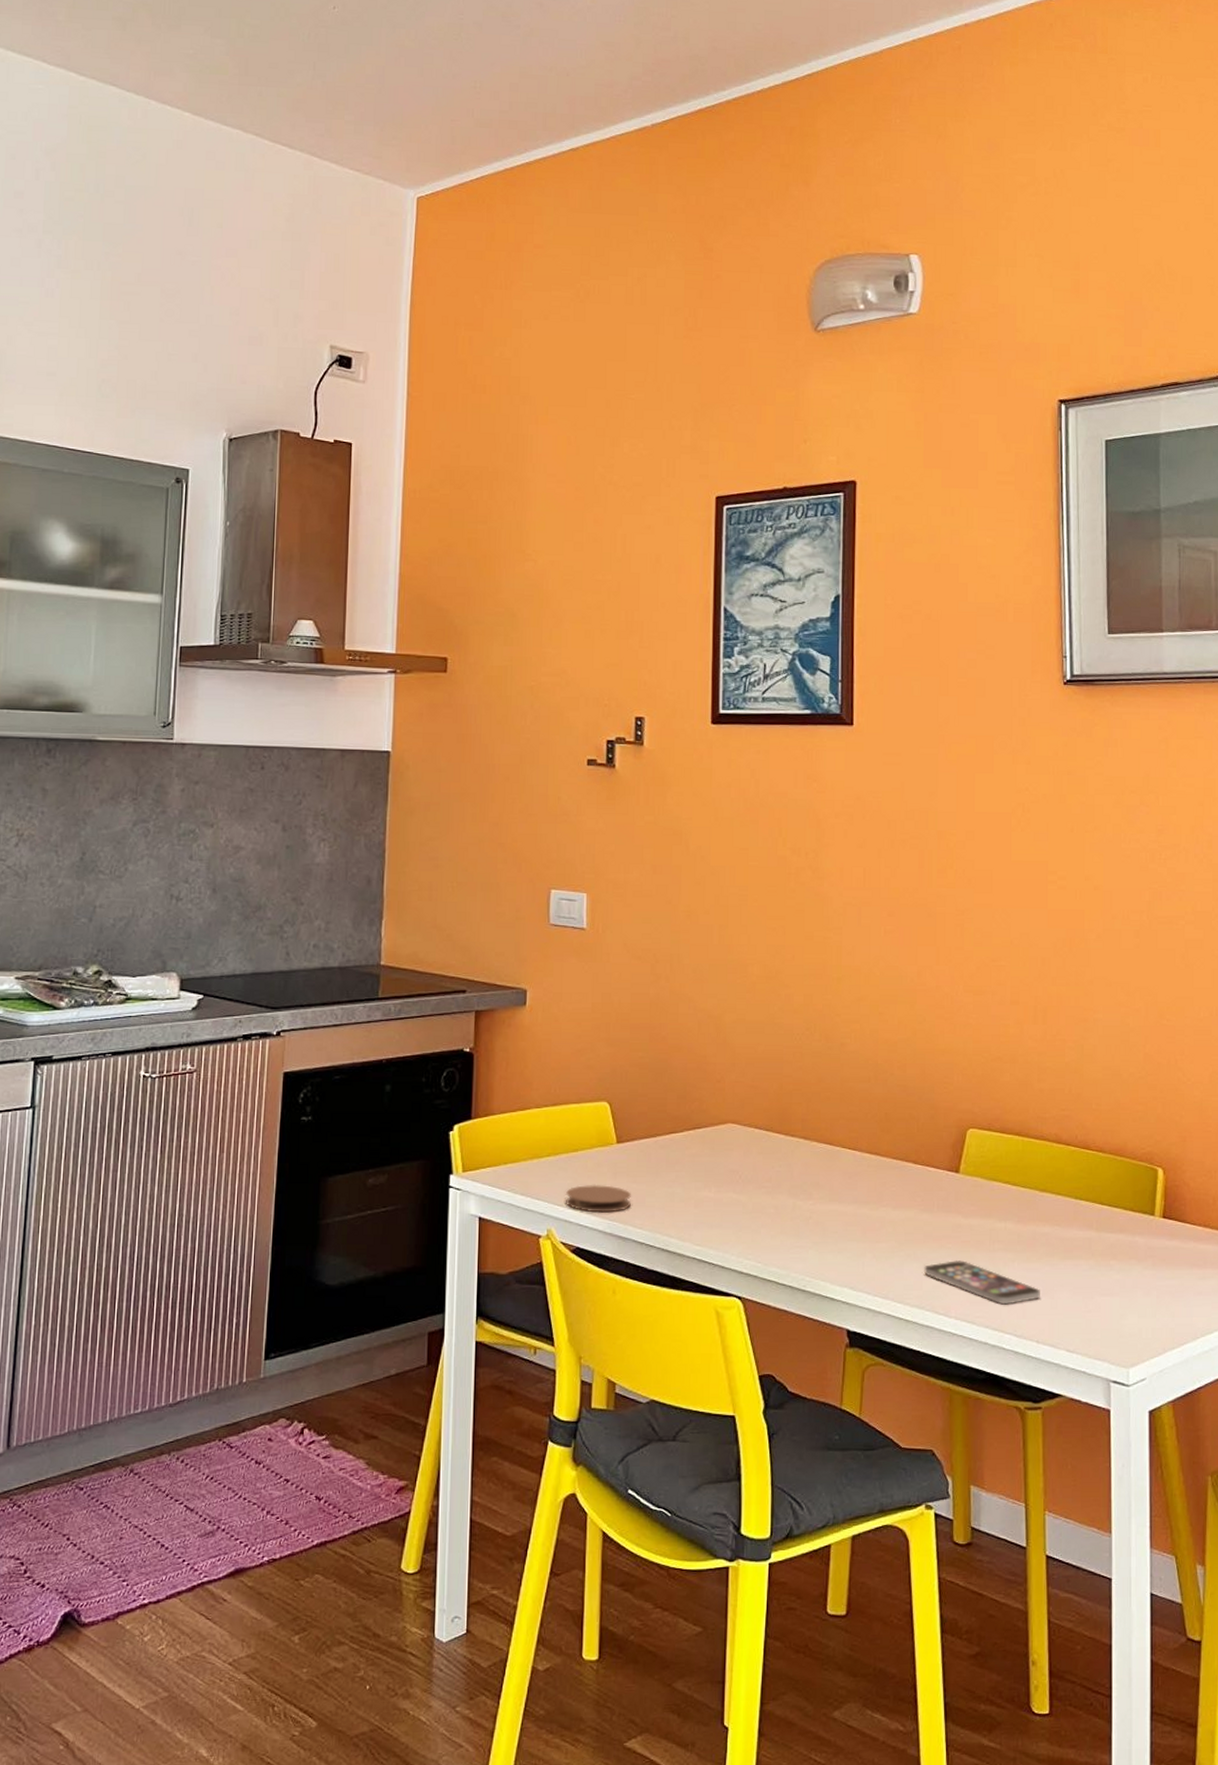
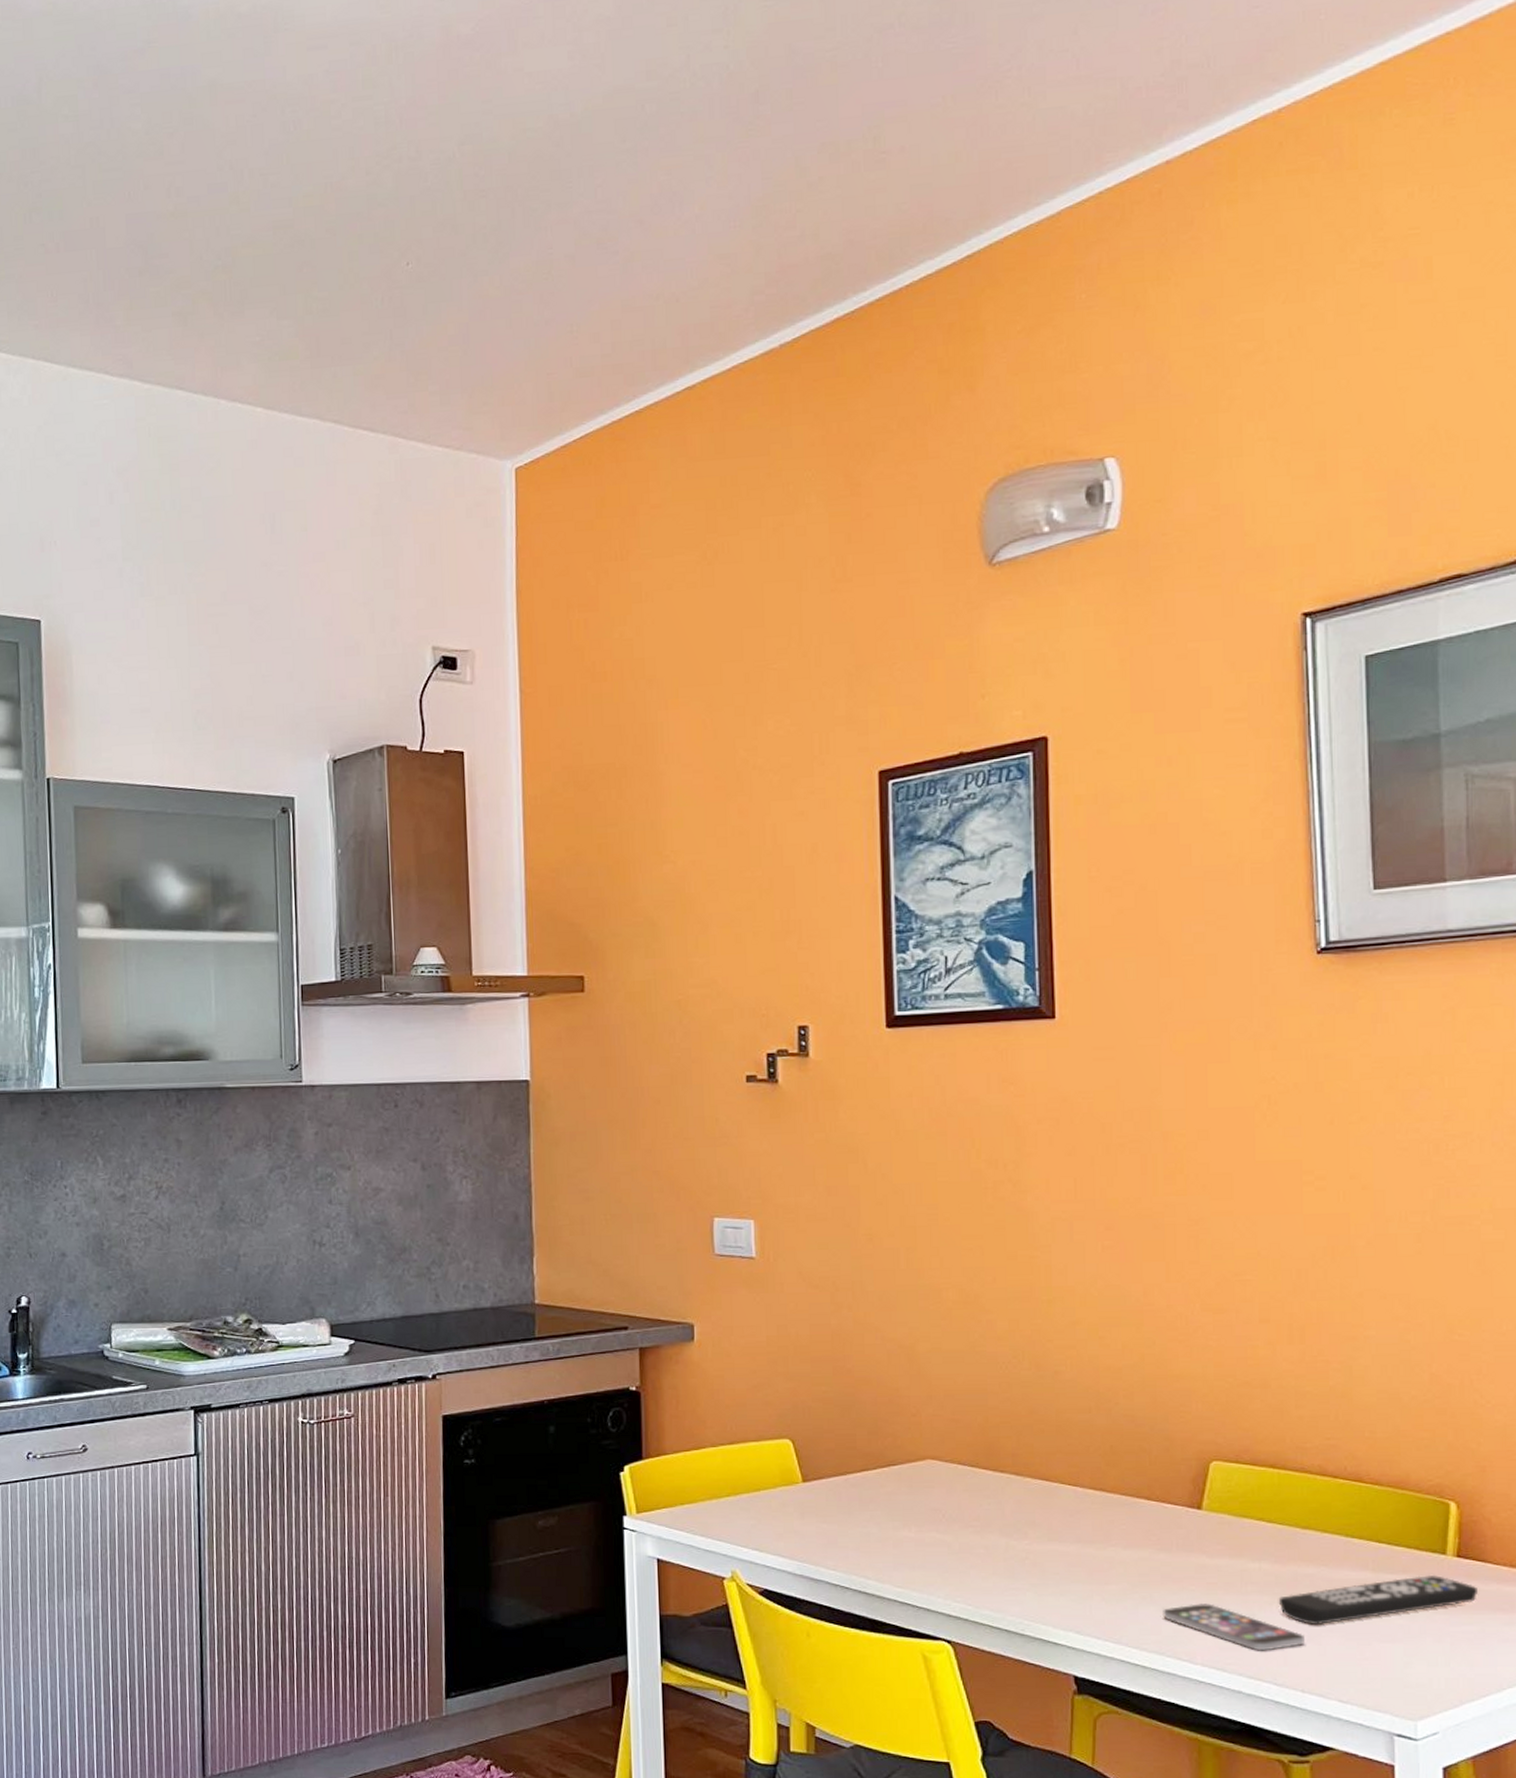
coaster: present [566,1184,631,1213] -> none [750,1524,822,1554]
remote control: none [1019,1233,1179,1280] -> present [1278,1574,1479,1624]

